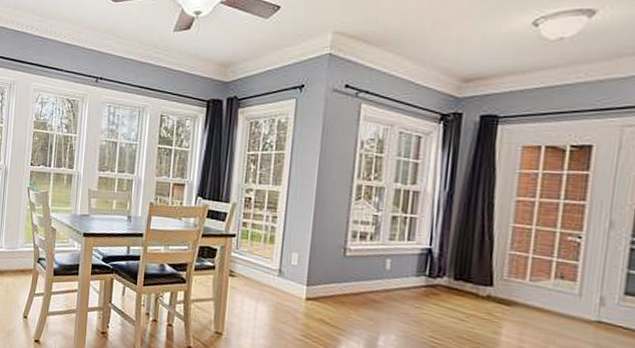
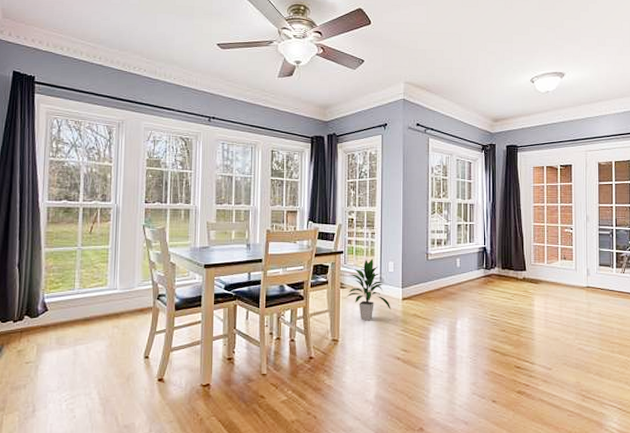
indoor plant: none [235,246,291,318] -> present [346,258,391,321]

